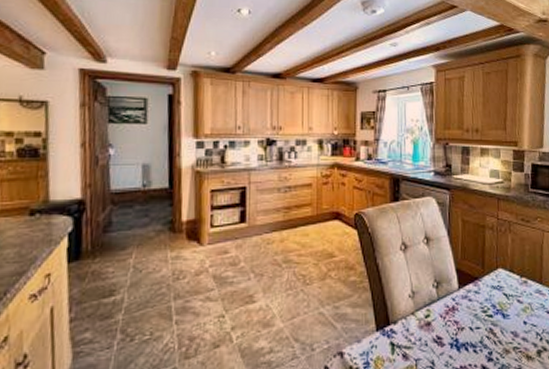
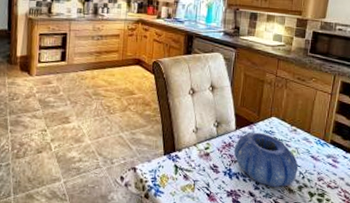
decorative bowl: none [459,289,535,357] -> present [233,132,299,188]

